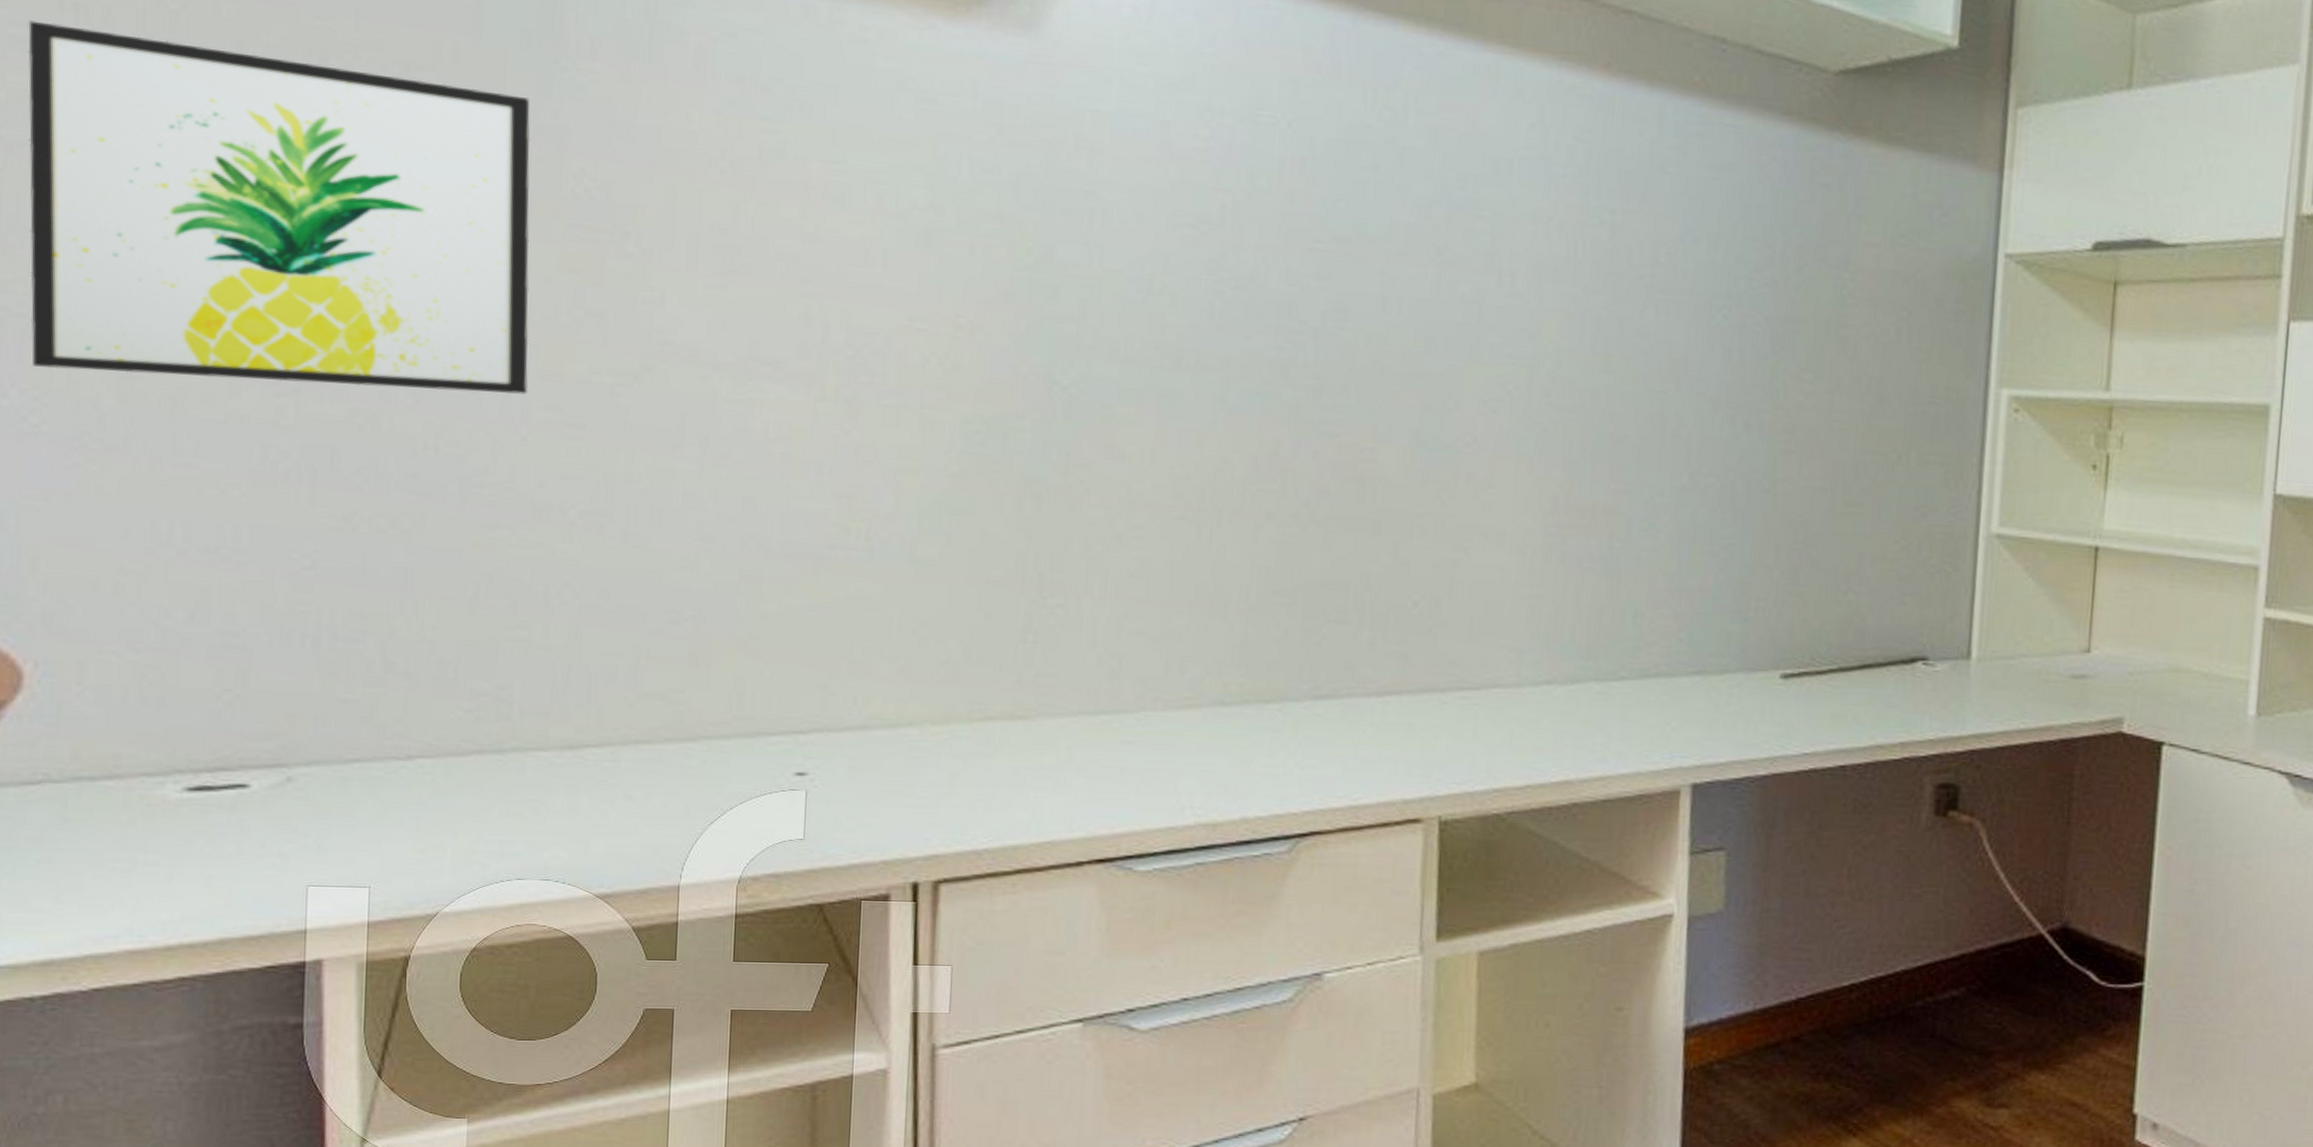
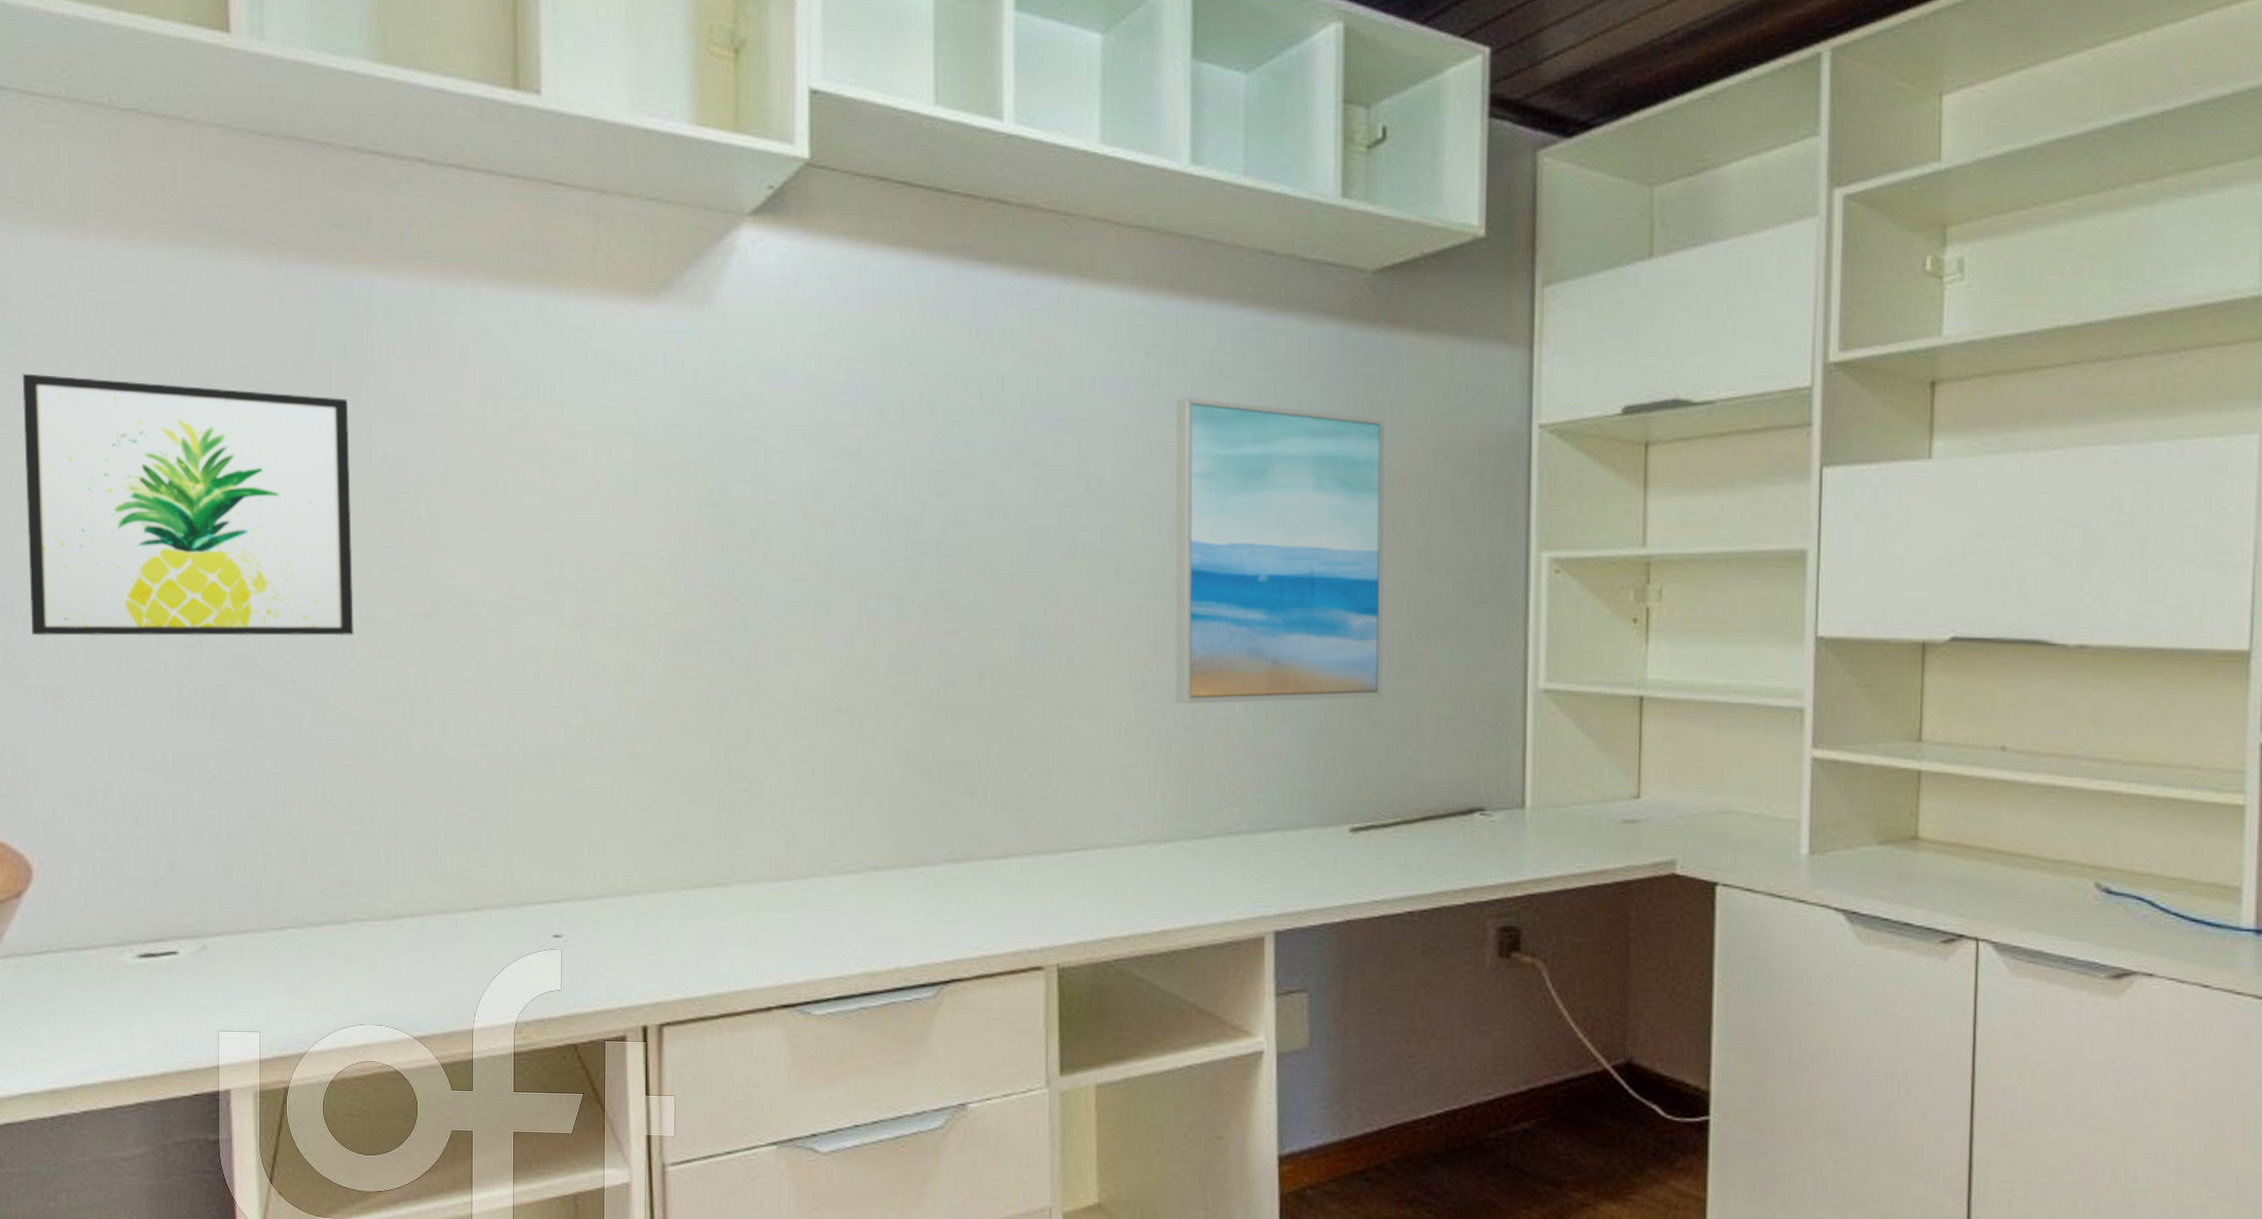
wall art: none [1591,190,1840,535] -> present [1175,397,1385,705]

